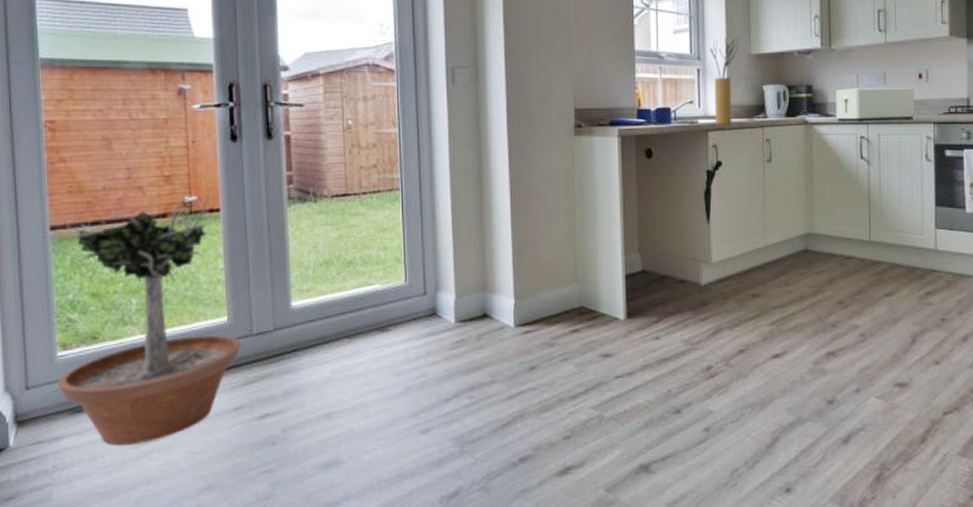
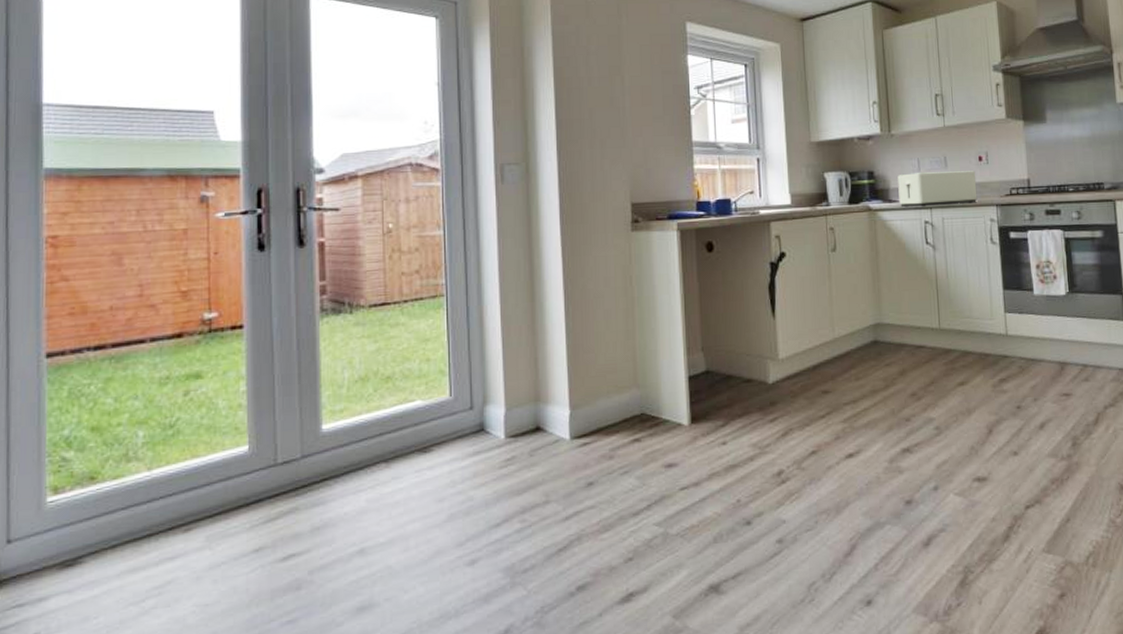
potted tree: present [56,189,243,446] -> none [44,304,265,604]
vase: present [710,36,740,125] -> none [769,125,800,215]

